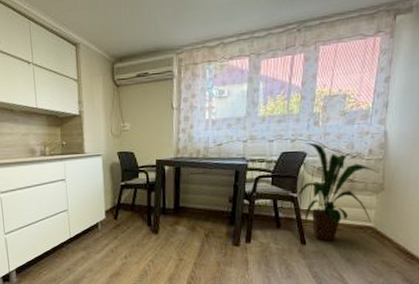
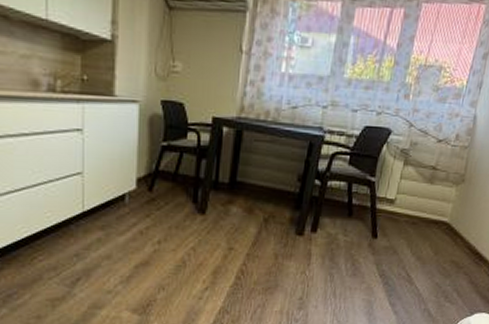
house plant: present [297,142,380,241] -> none [375,118,463,236]

